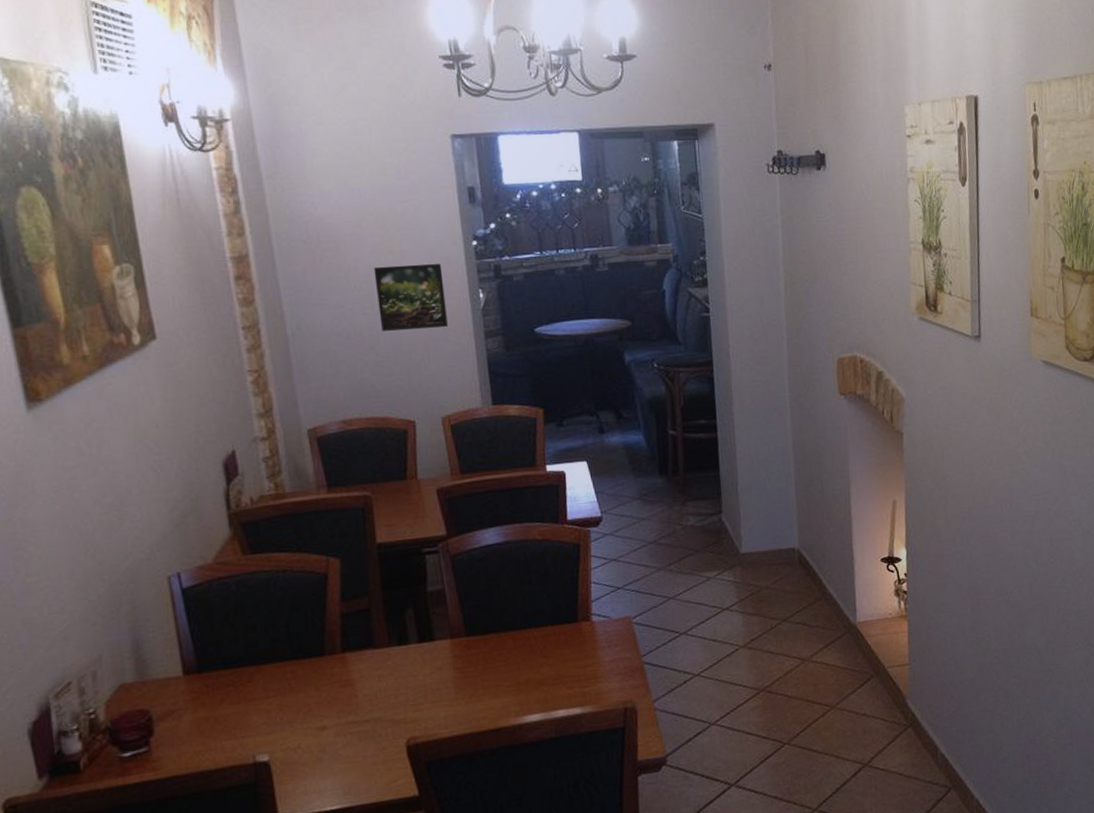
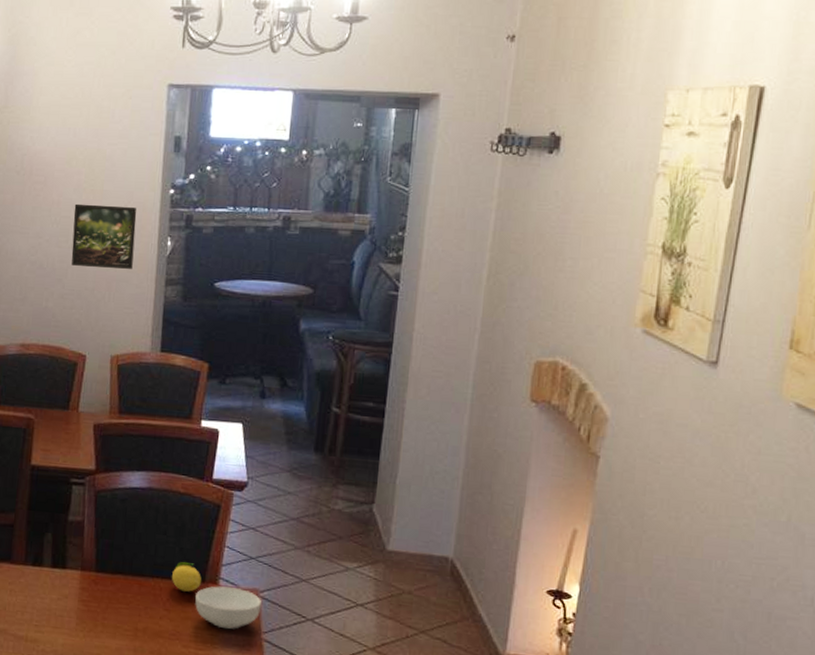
fruit: none [544,606,574,635] -> present [172,562,201,592]
cereal bowl: none [571,619,636,662] -> present [195,586,261,629]

